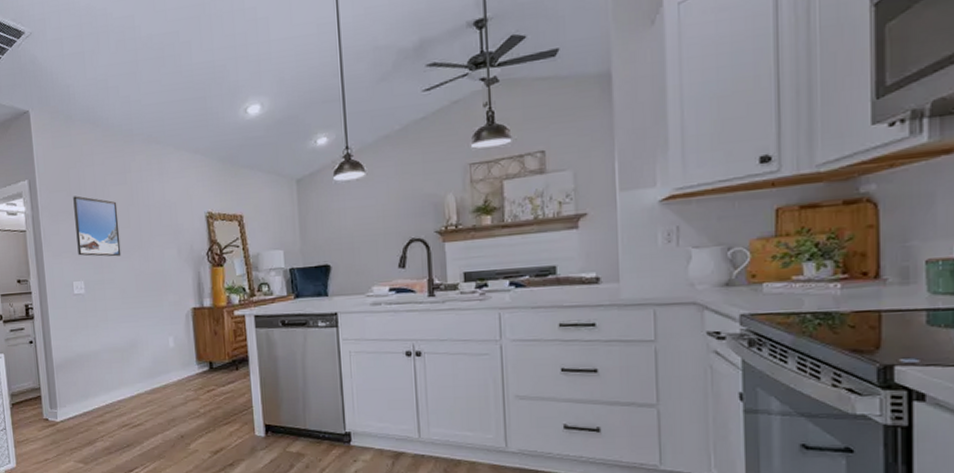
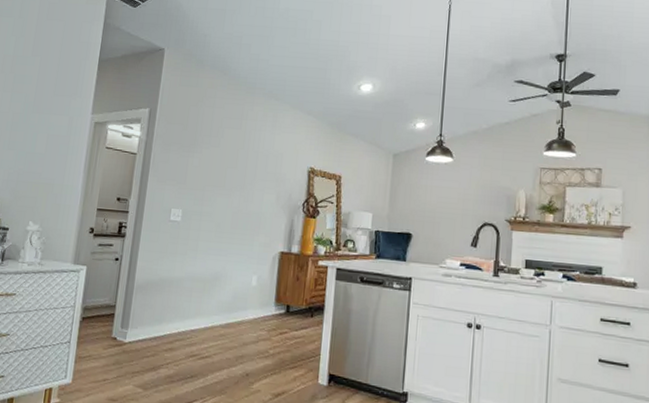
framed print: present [73,196,121,257] -> none [182,131,229,193]

